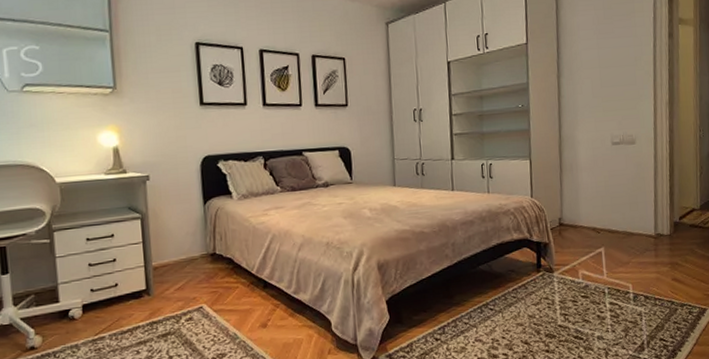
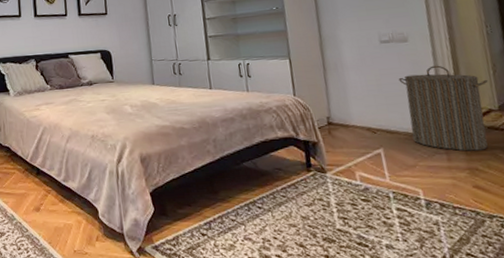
laundry hamper: none [623,167,695,248] -> present [398,65,488,151]

